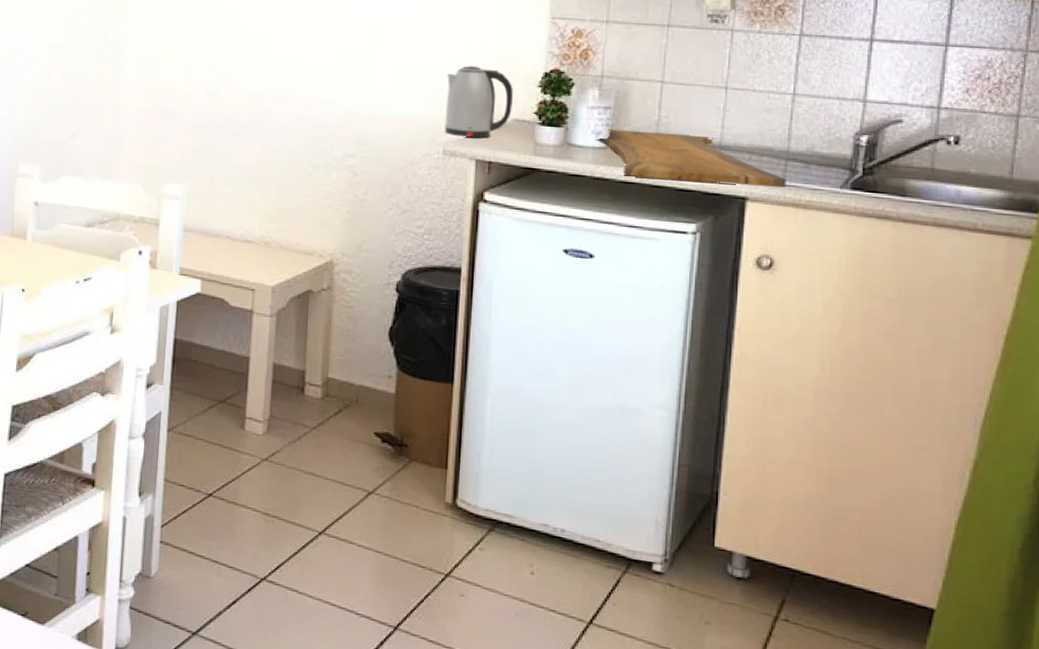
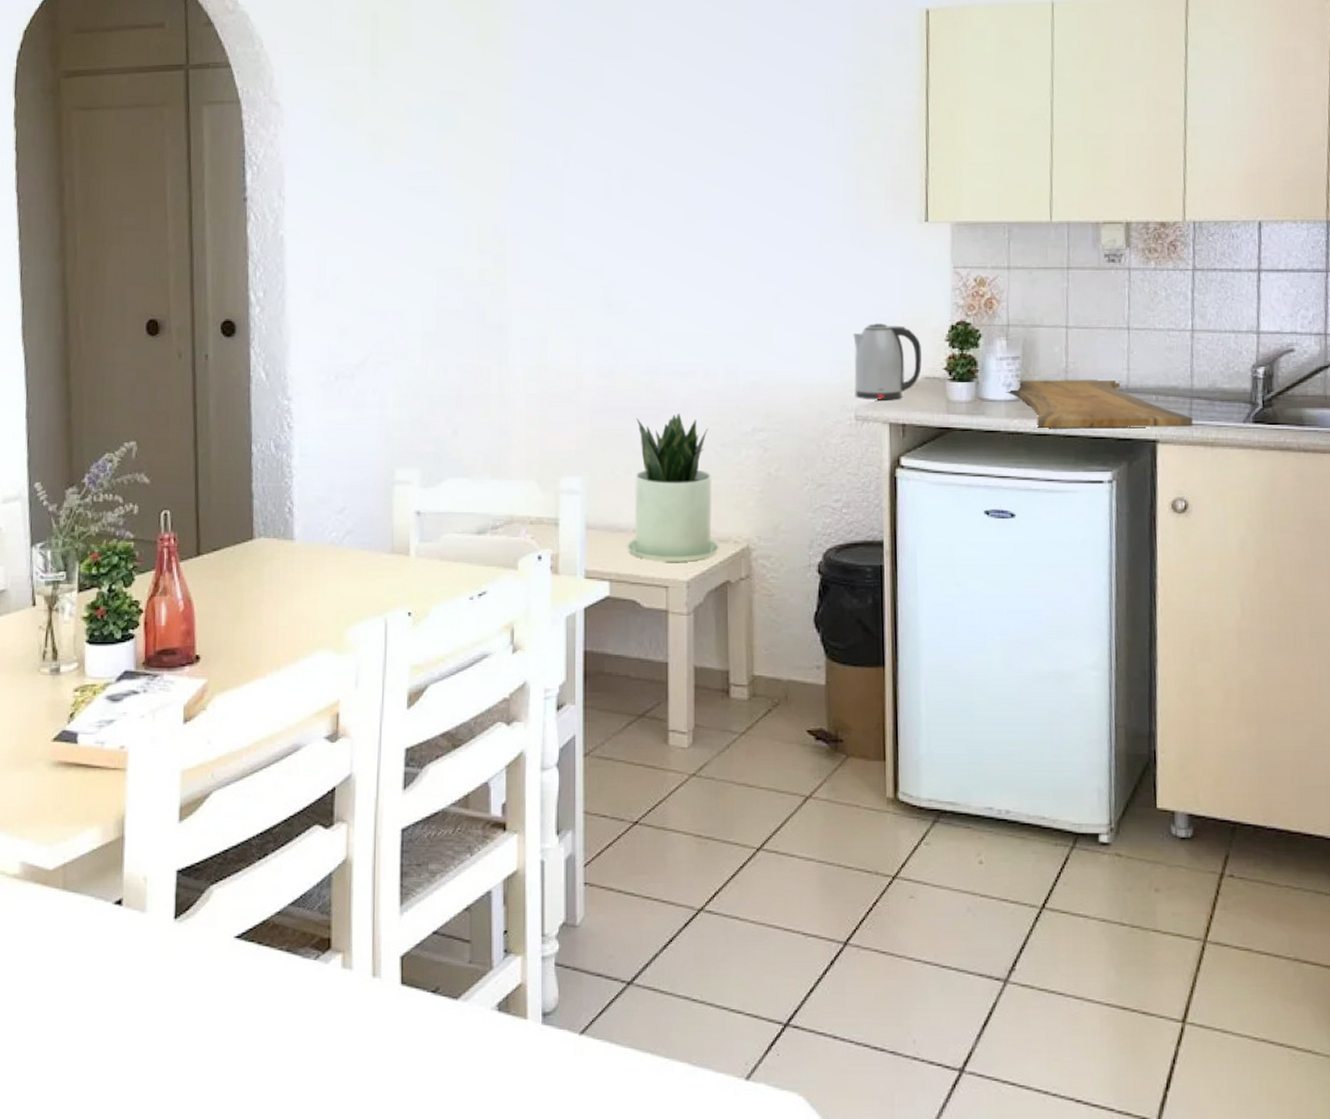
planter: none [219,135,305,270] -> present [627,413,719,562]

